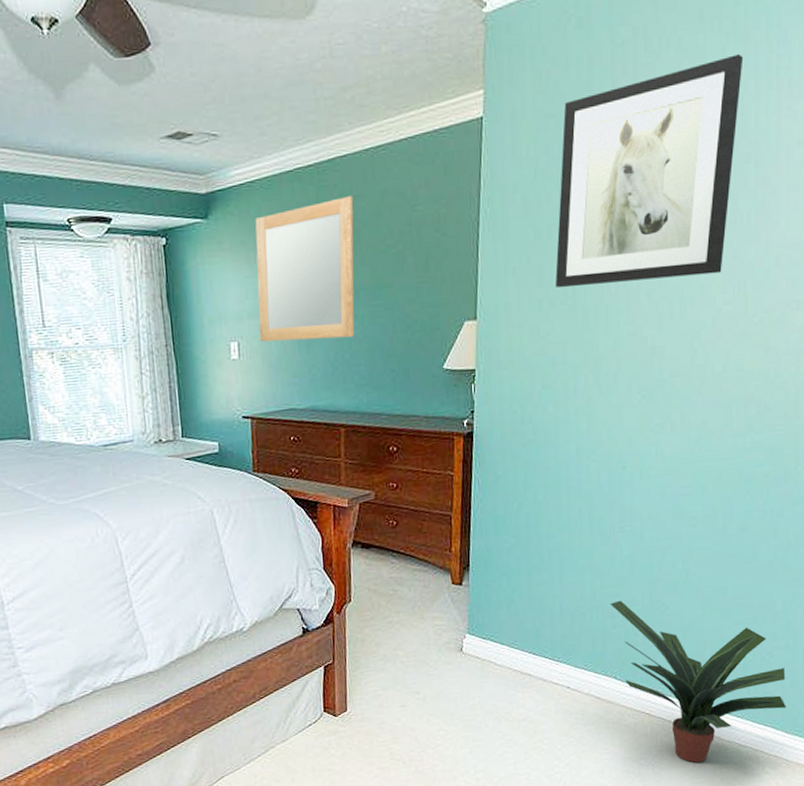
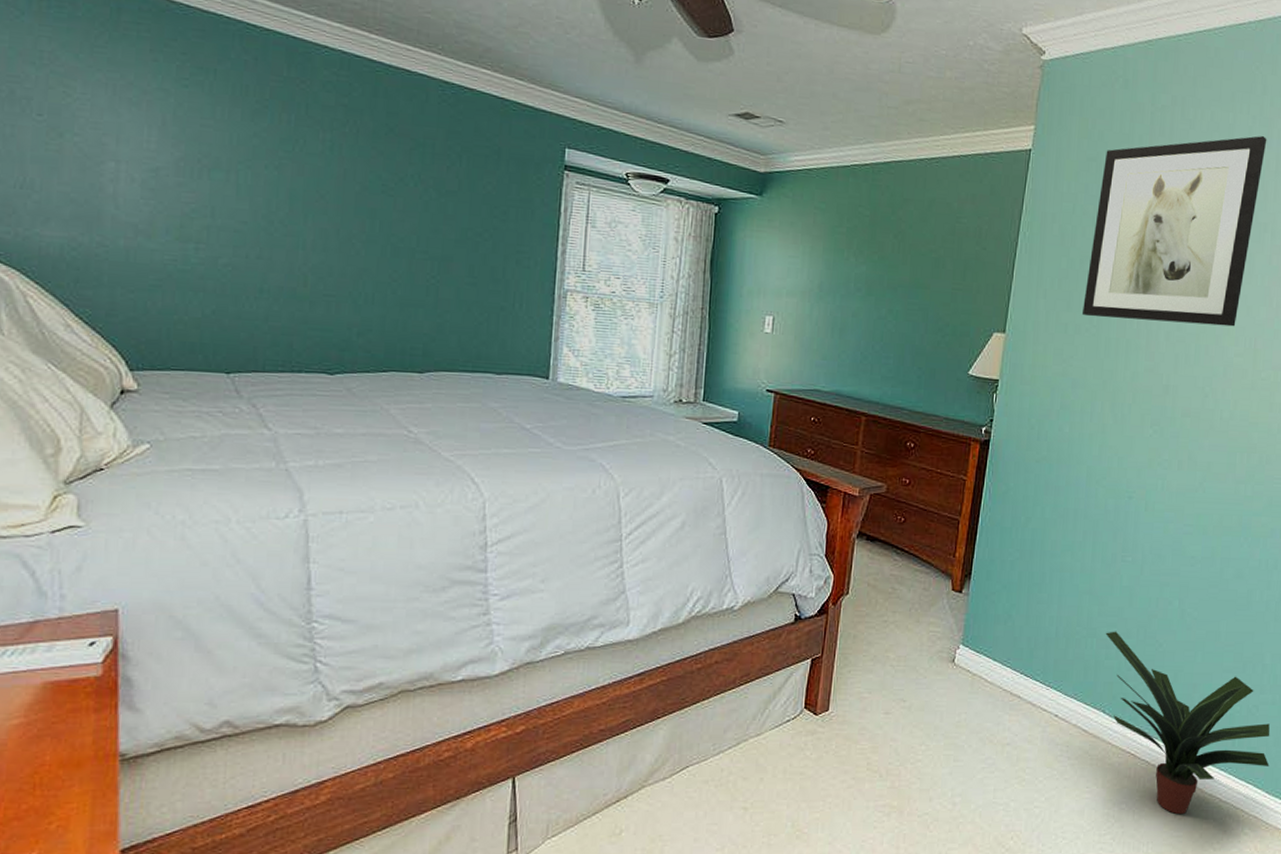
home mirror: present [255,195,355,342] -> none [795,197,903,330]

